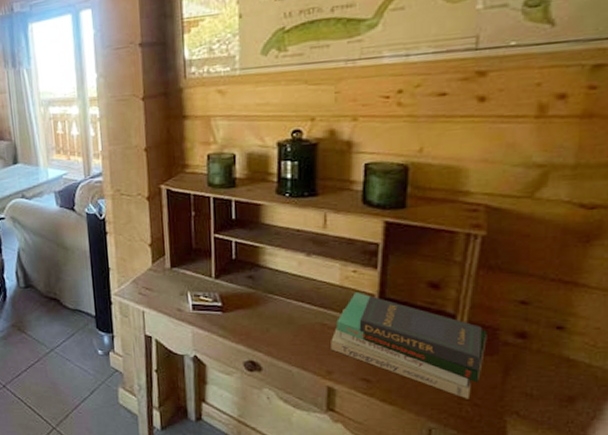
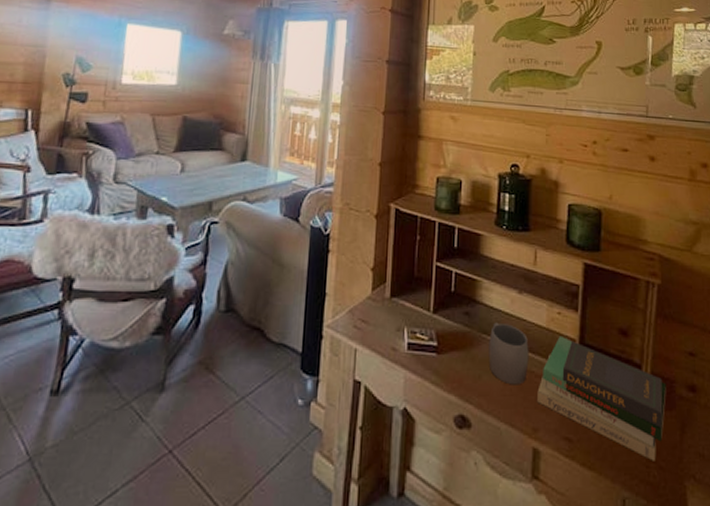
mug: none [275,283,321,336] -> present [488,322,529,385]

